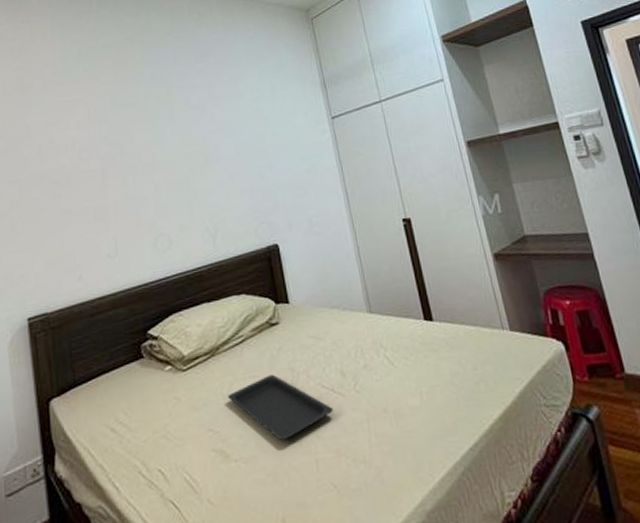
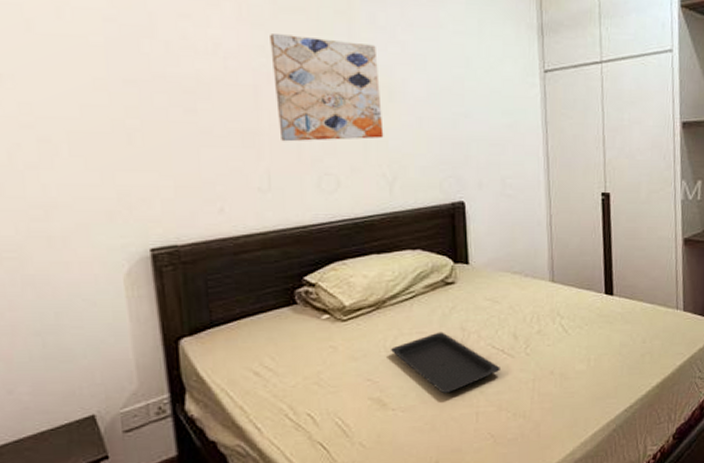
wall art: none [112,121,204,212] -> present [270,34,384,142]

